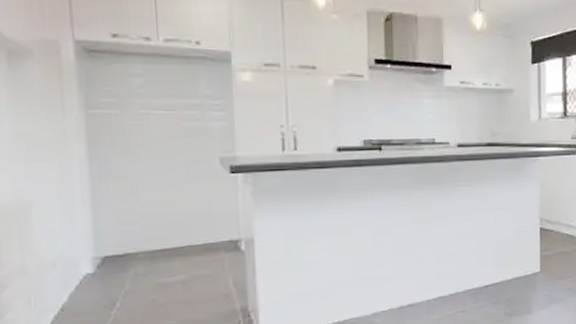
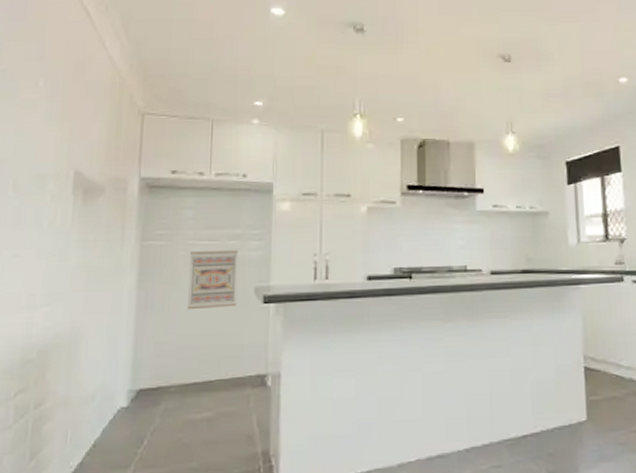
wall art: none [143,121,202,180] -> present [188,250,239,310]

